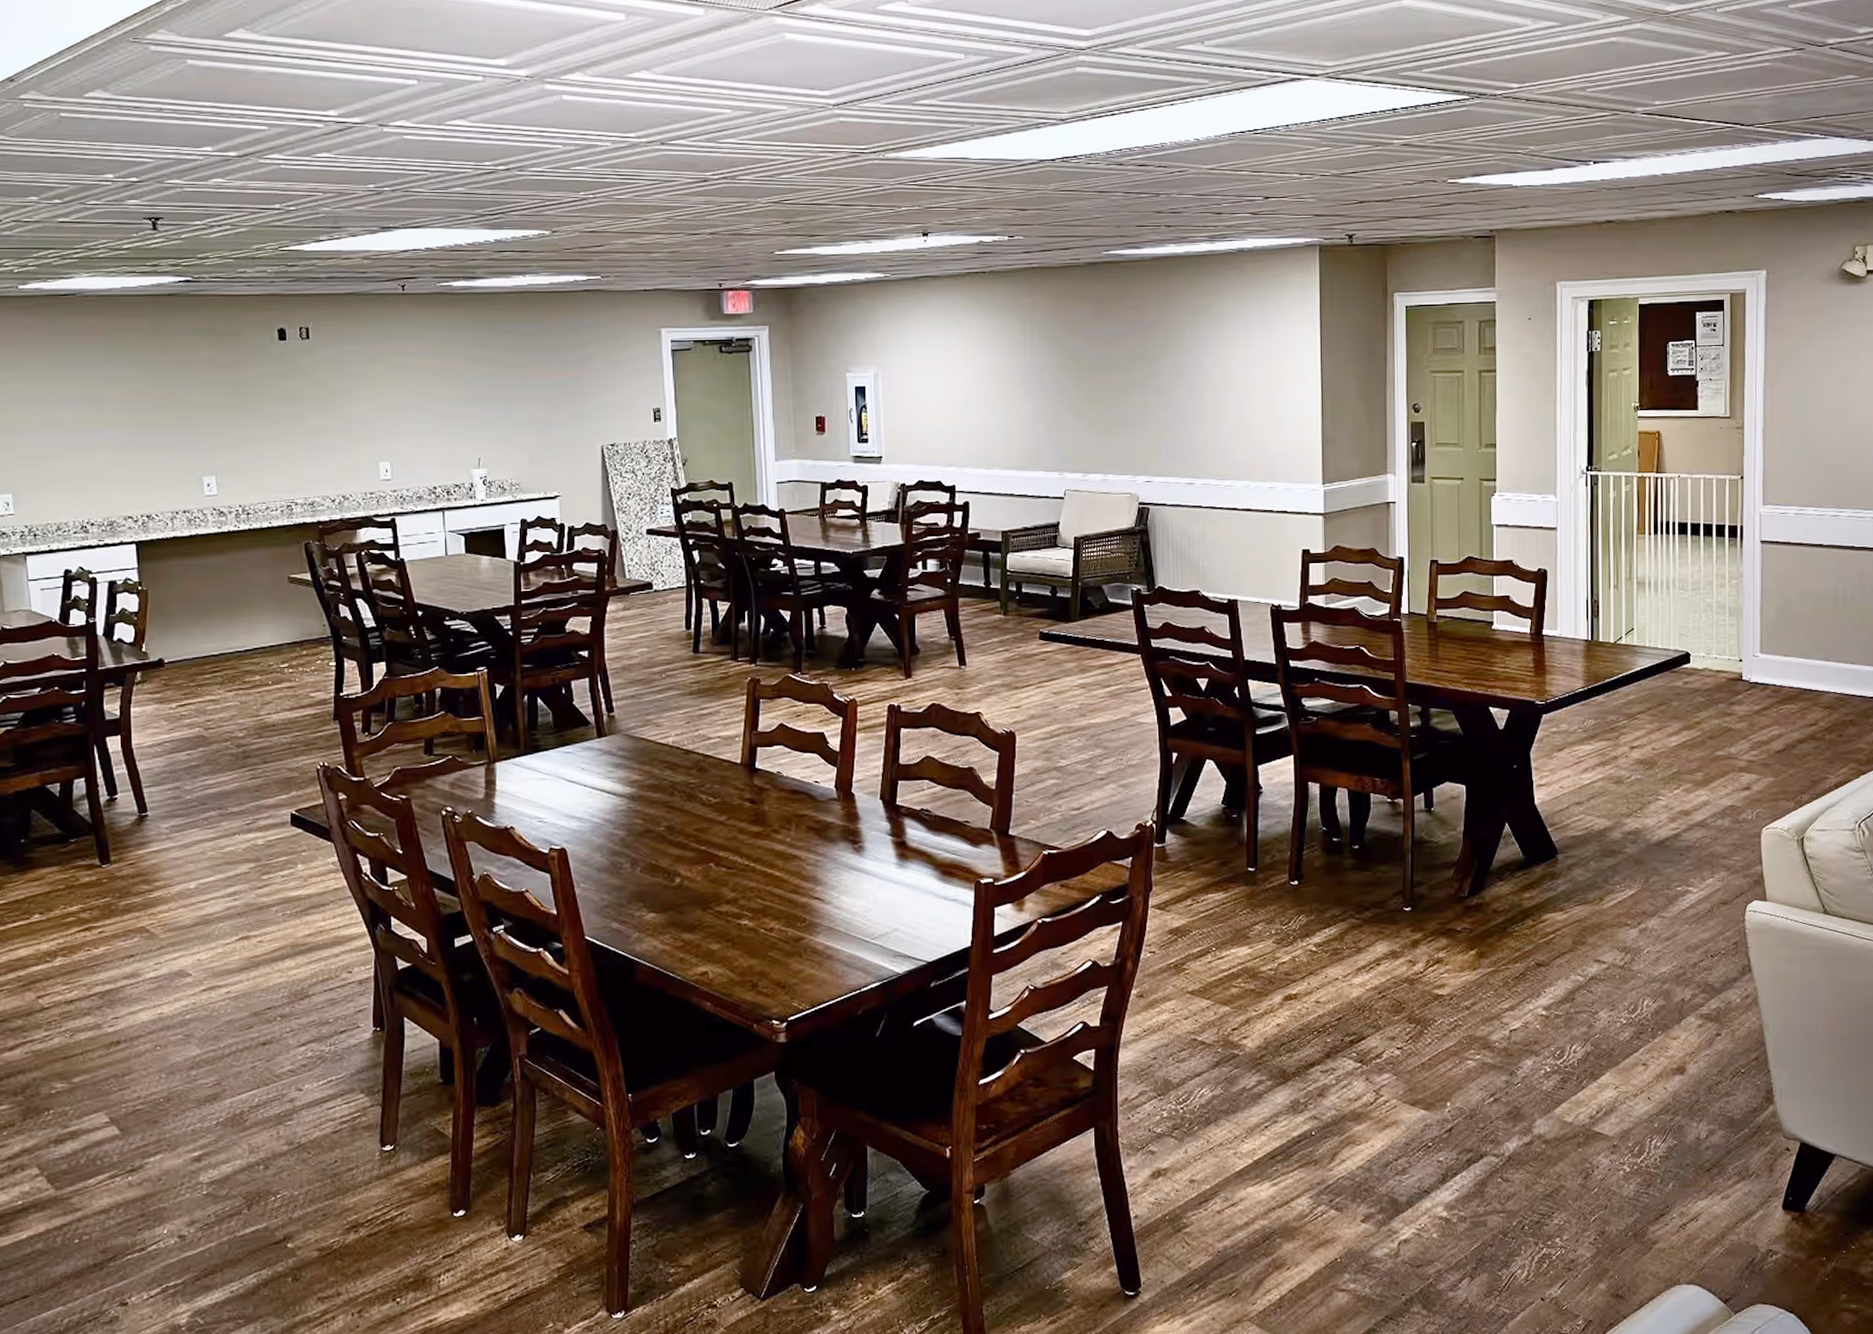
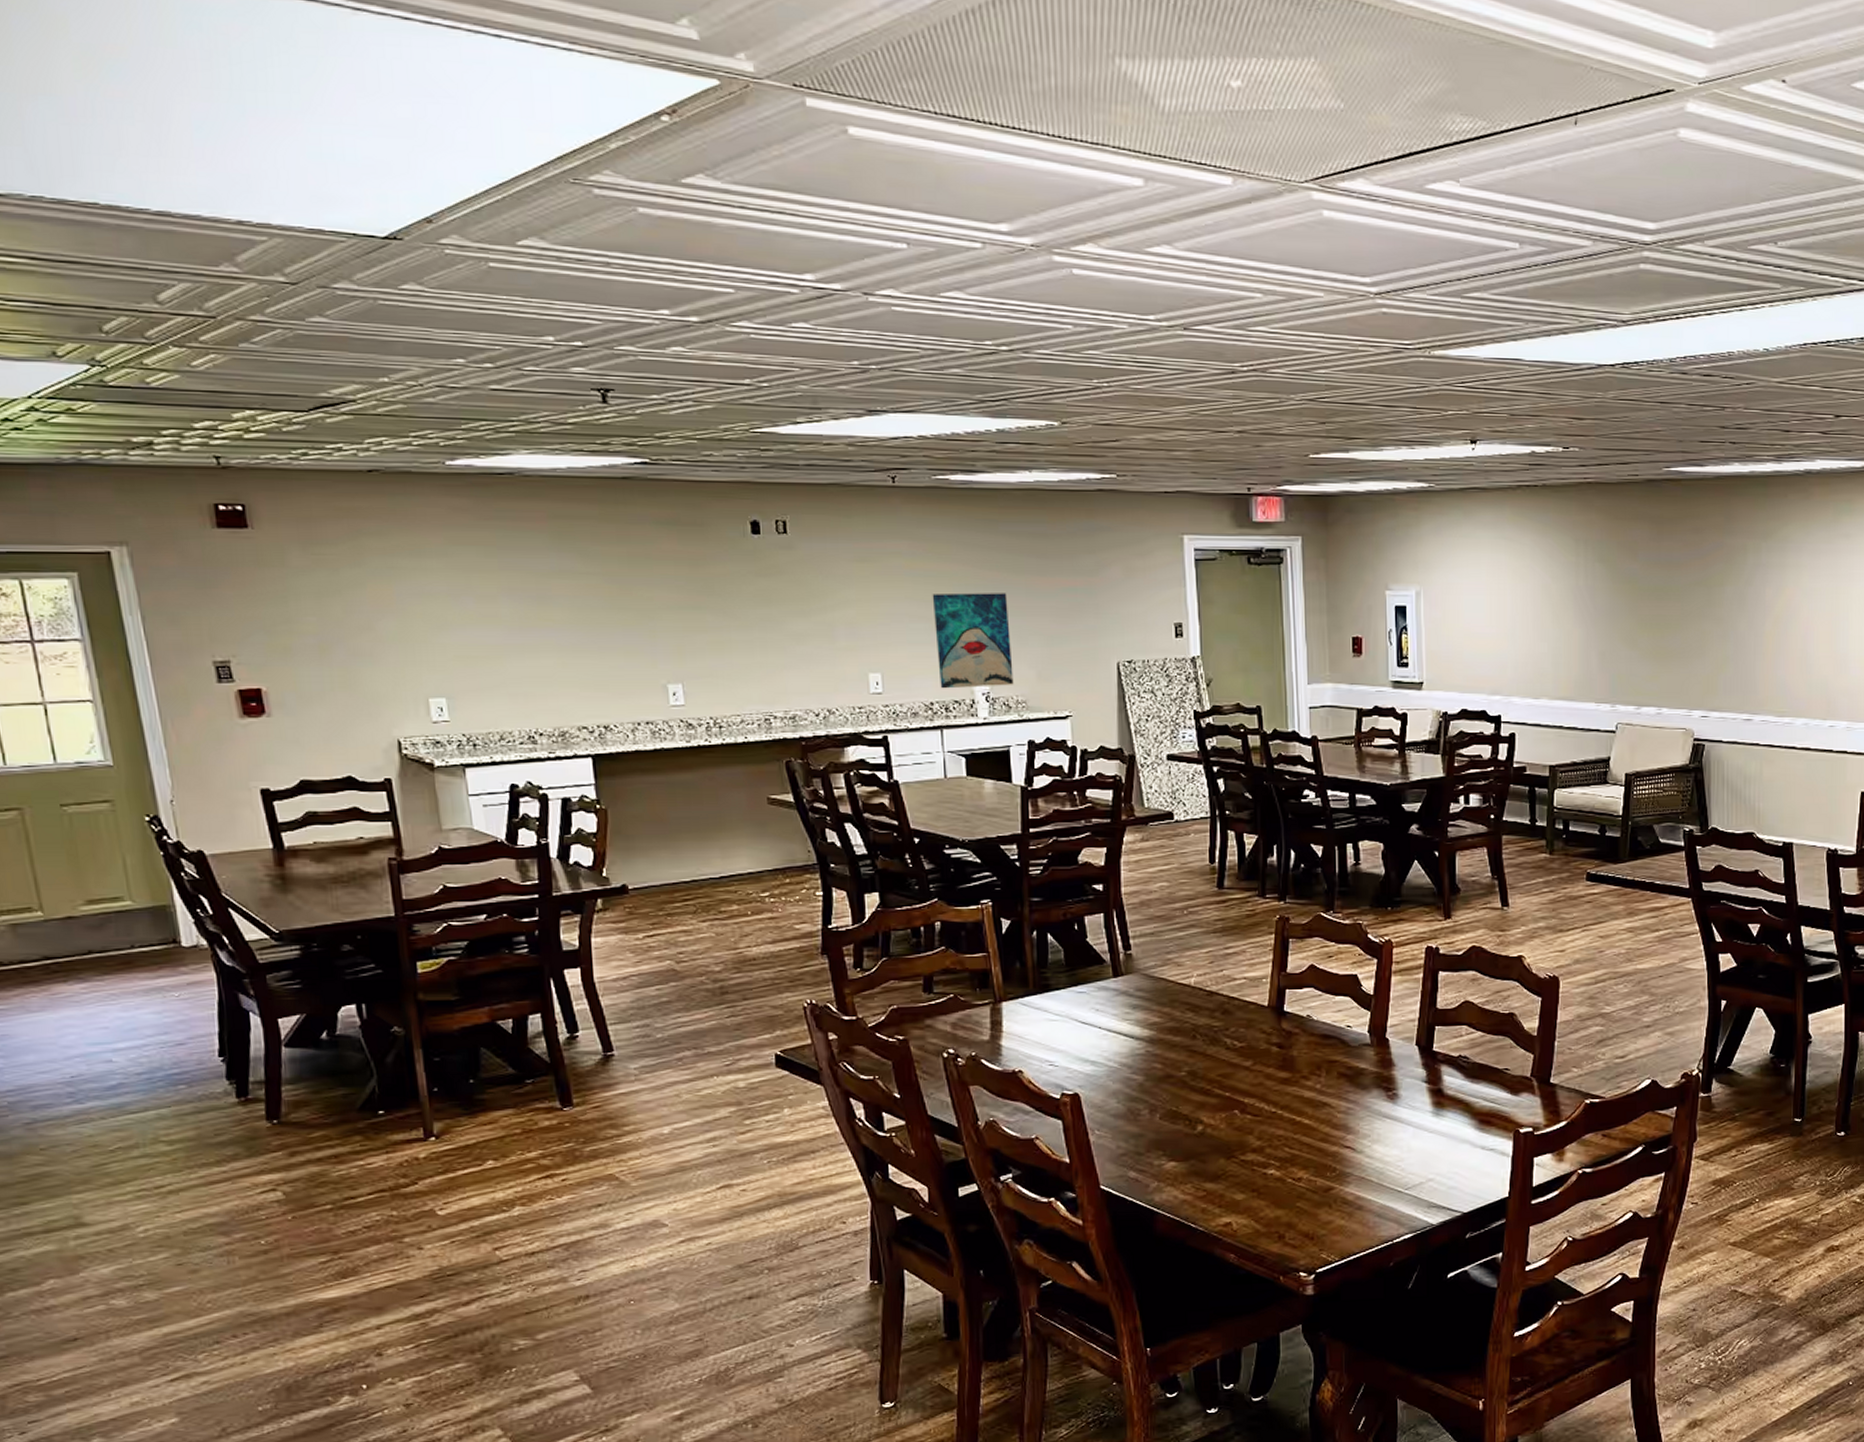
wall art: none [436,386,508,474] -> present [932,593,1014,689]

